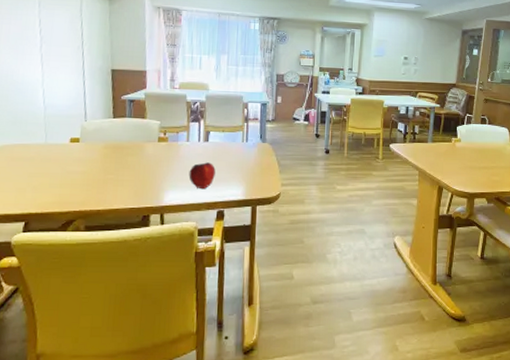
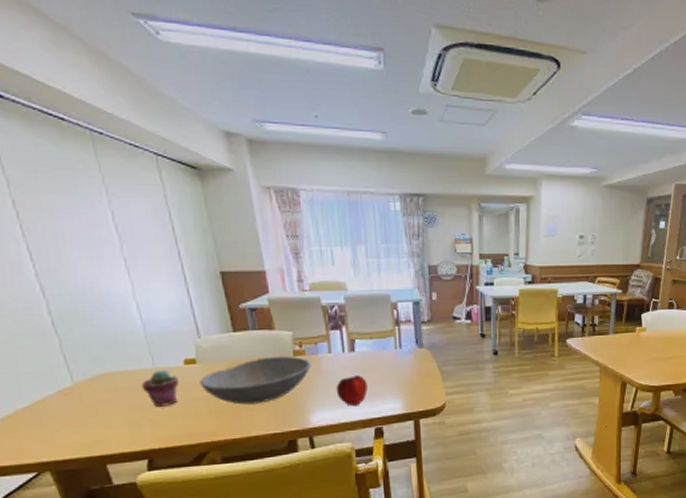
potted succulent: none [32,146,63,177] -> present [141,370,179,407]
bowl: none [79,141,171,181] -> present [200,356,311,405]

